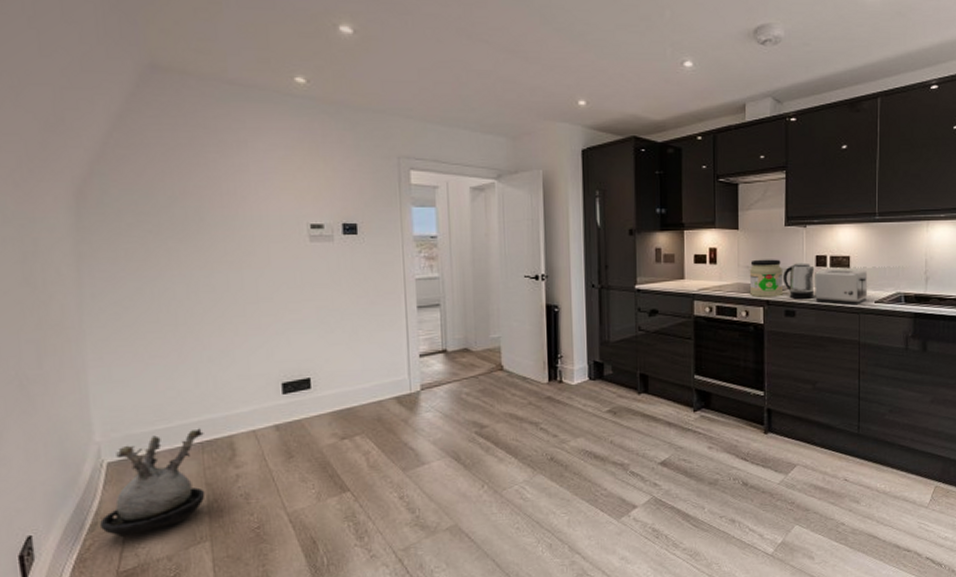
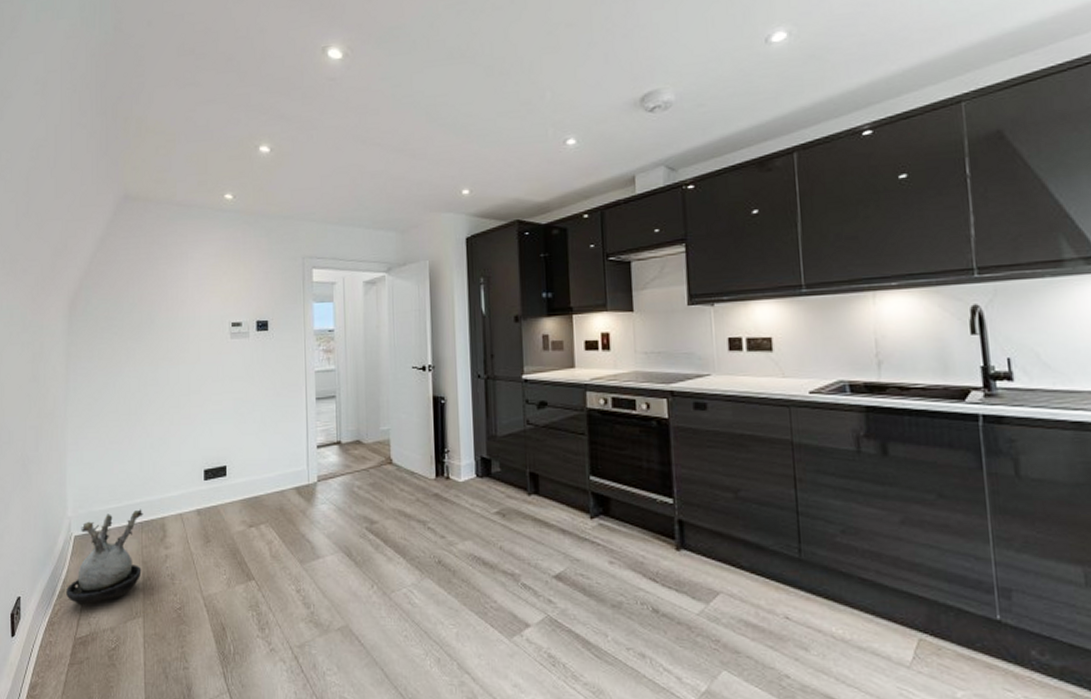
jar: present [749,259,784,297] -> none [648,343,691,388]
kettle: present [784,262,815,300] -> none [689,346,730,391]
toaster: present [815,269,868,305] -> none [728,353,800,397]

